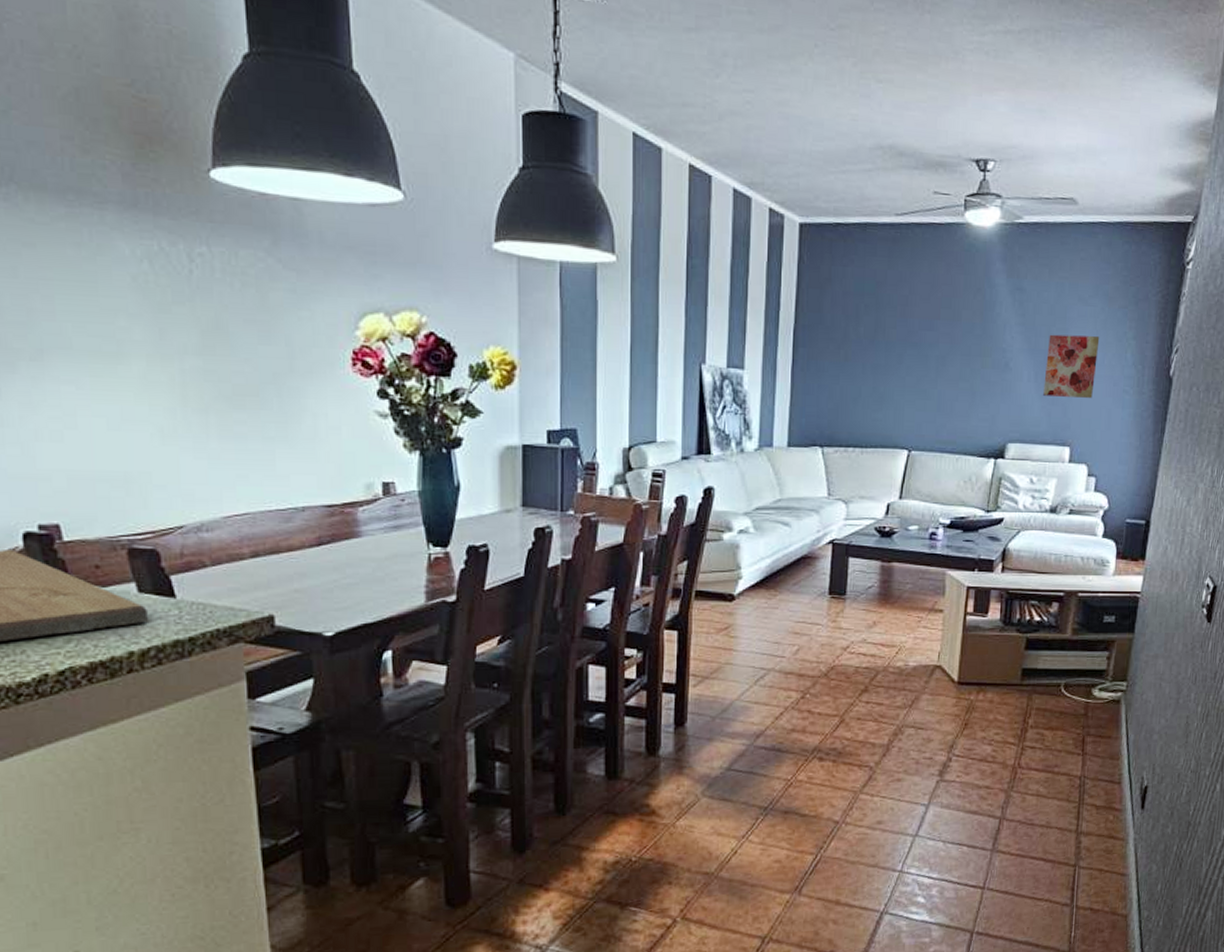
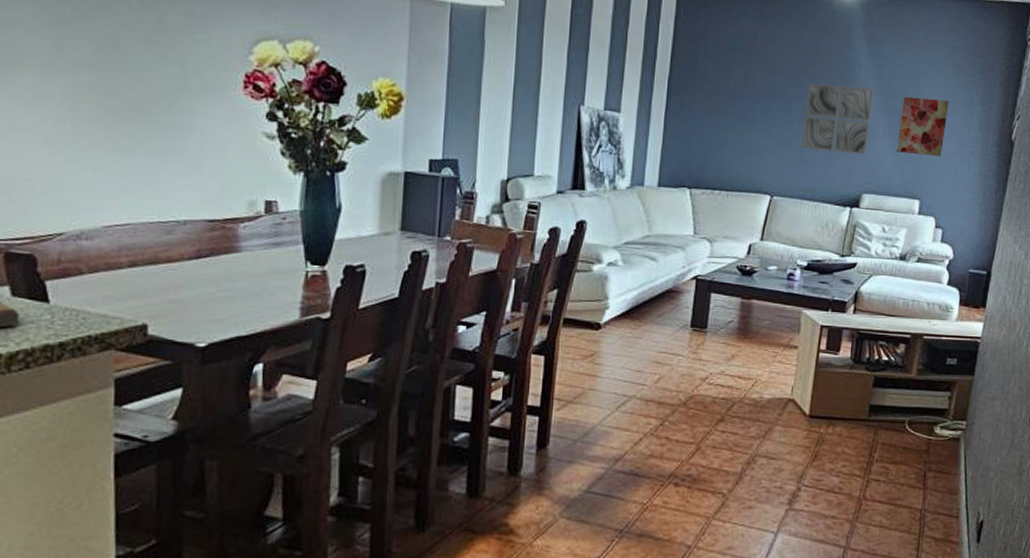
wall art: none [940,325,1017,401] -> present [802,83,874,155]

